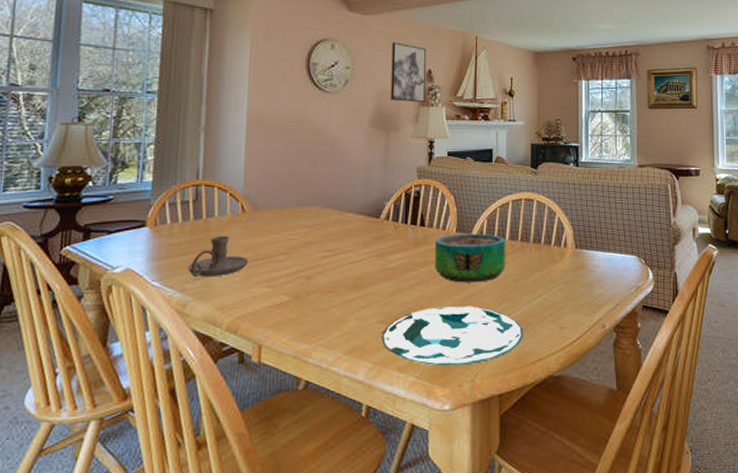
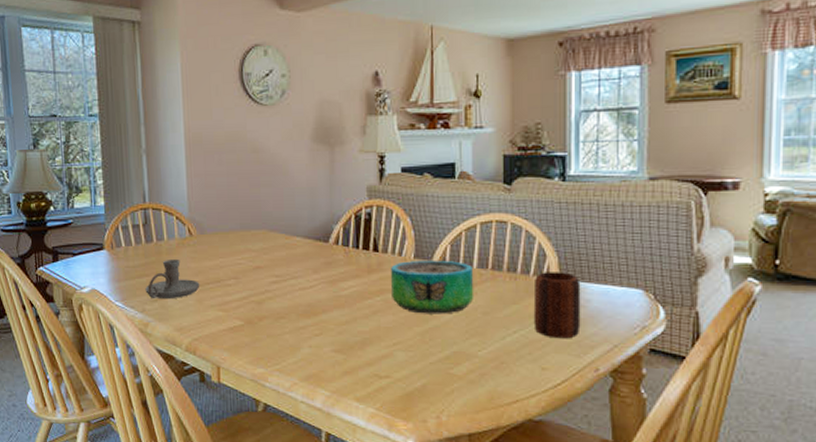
plate: present [382,306,523,366] -> none [338,338,496,401]
wall art: present [391,42,427,103] -> none [331,41,373,112]
mug: none [554,242,591,300] -> present [533,272,581,339]

